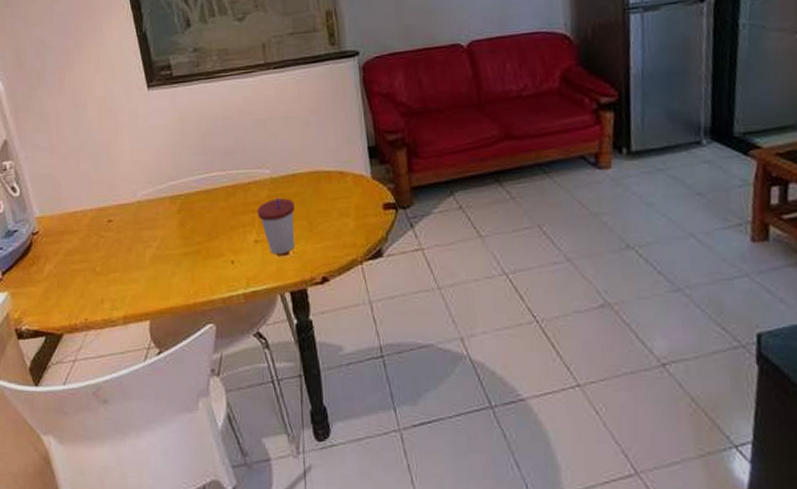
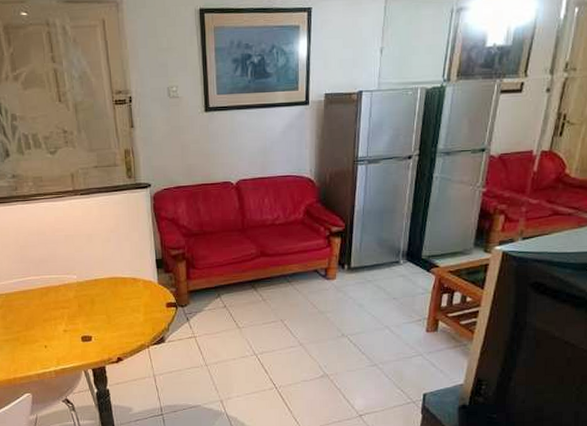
cup: present [257,197,295,254] -> none [66,297,97,341]

